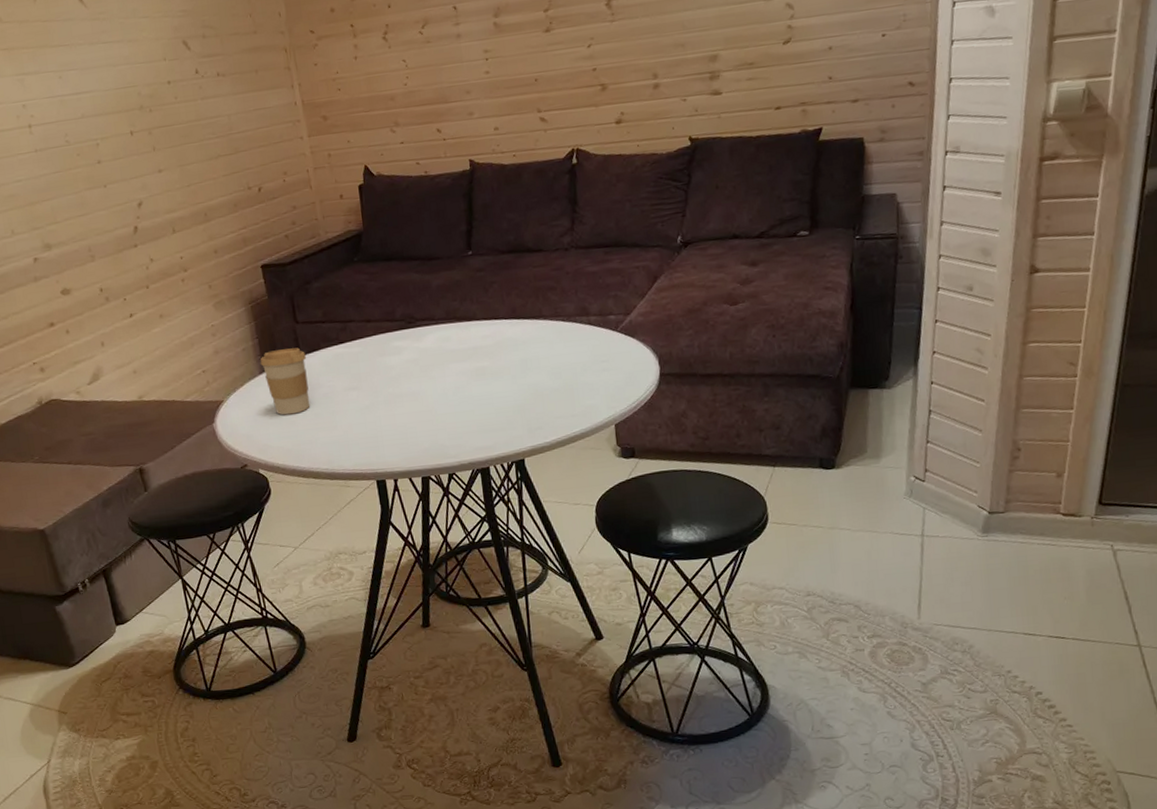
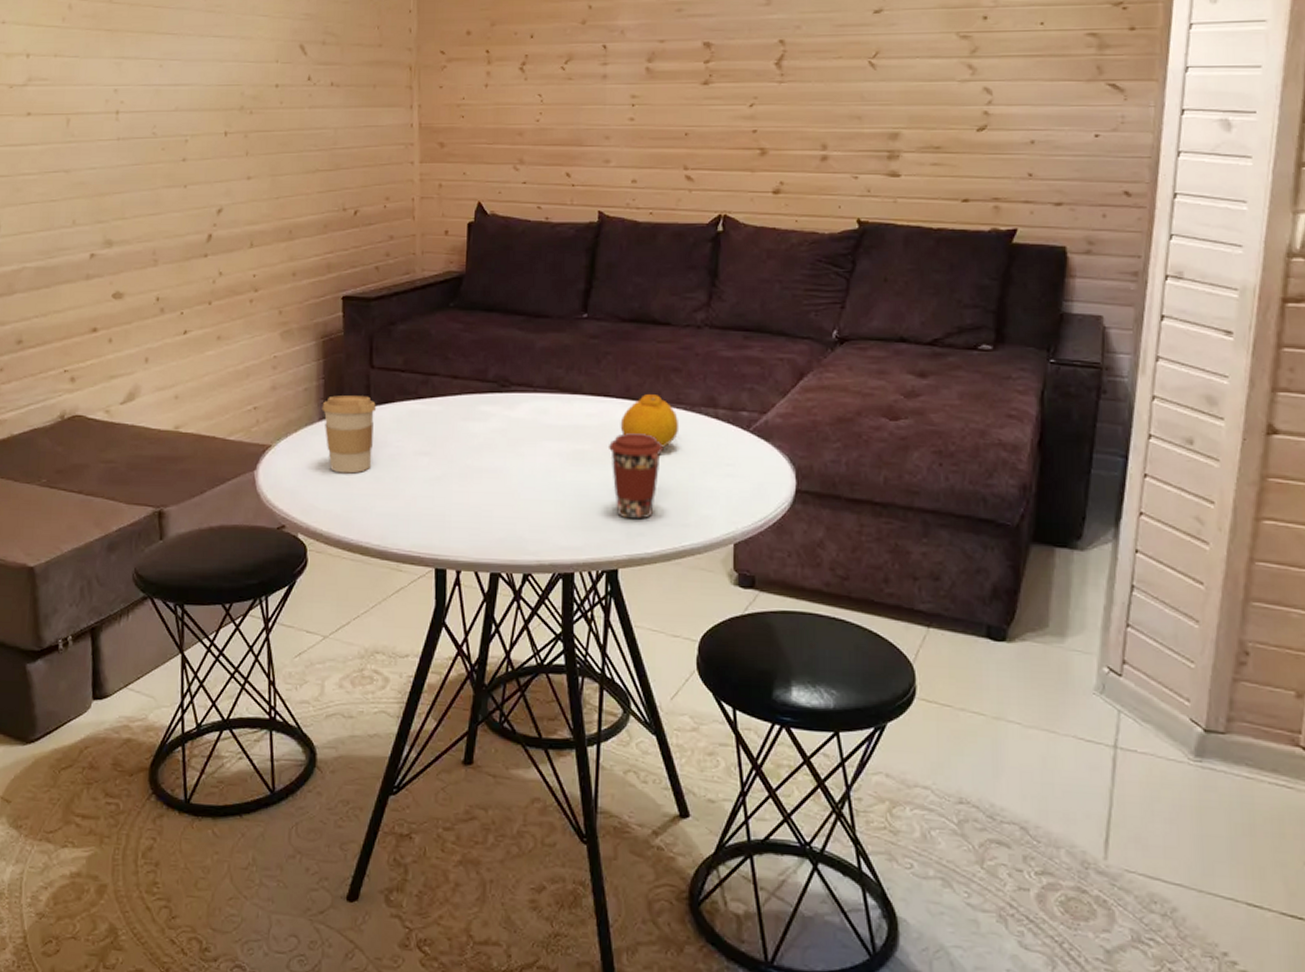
coffee cup: none [503,345,550,418] -> present [607,433,664,520]
fruit: none [511,312,560,355] -> present [620,394,680,448]

